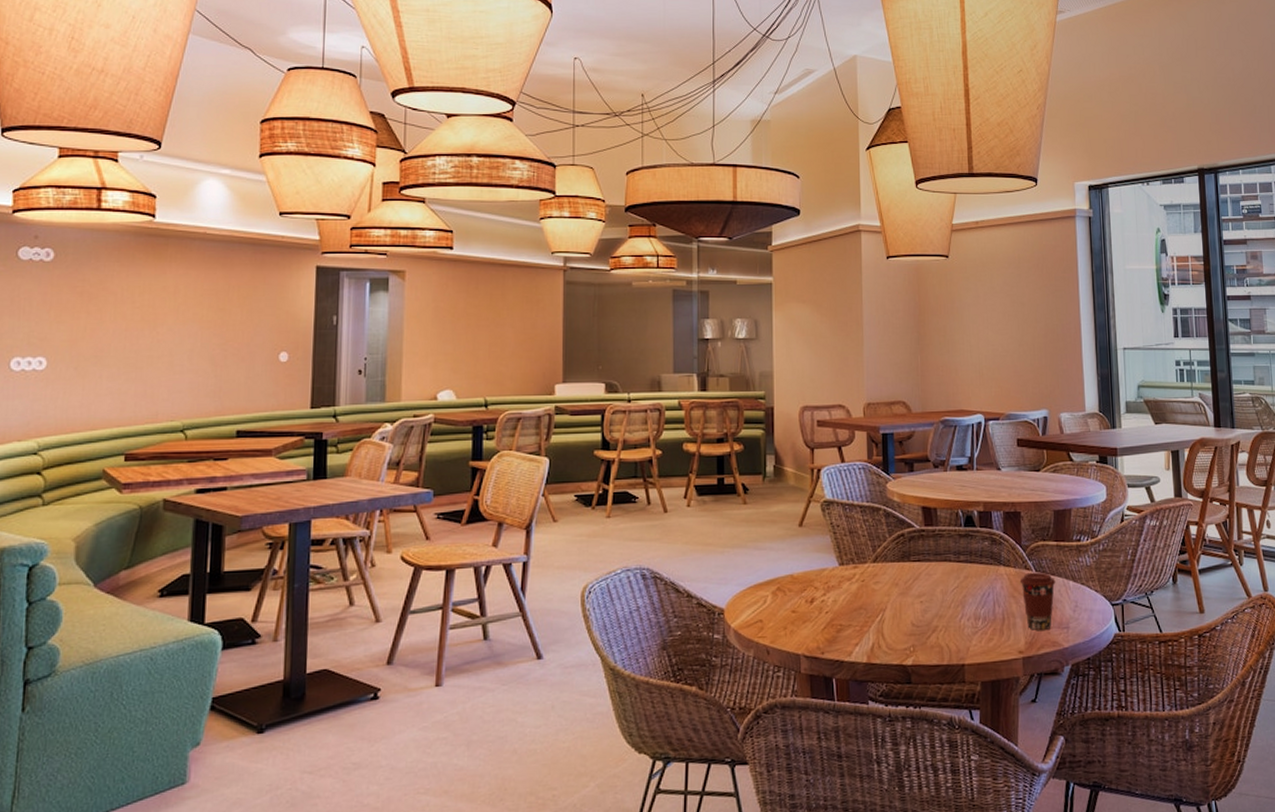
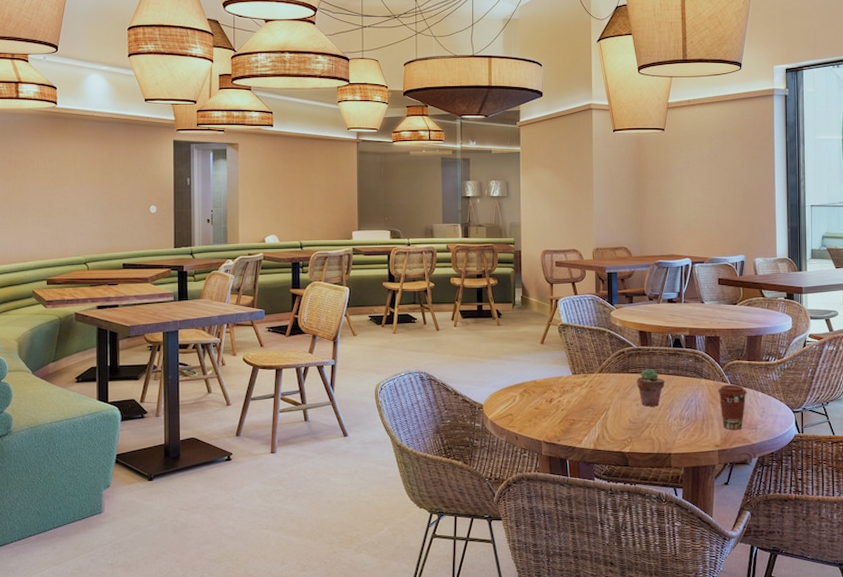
potted succulent: none [919,554,956,605] -> present [636,368,665,407]

